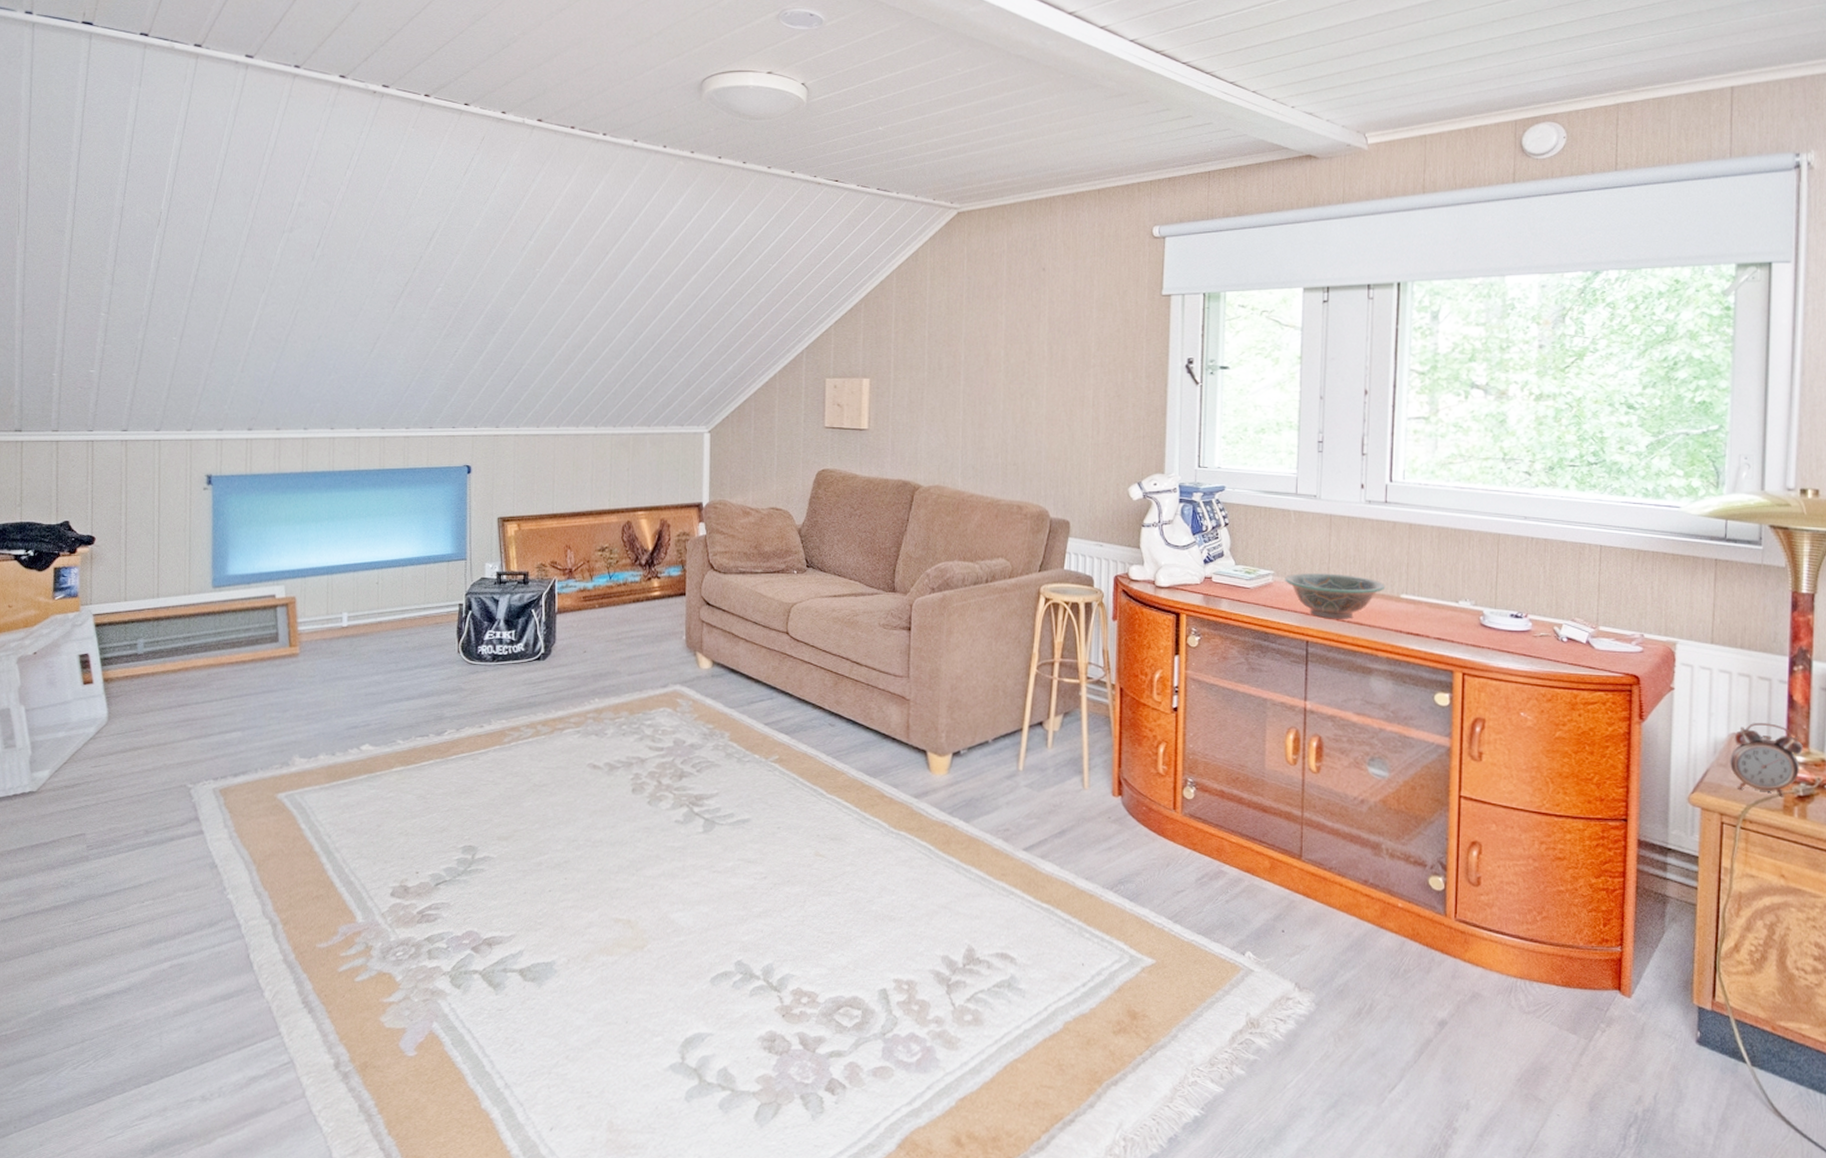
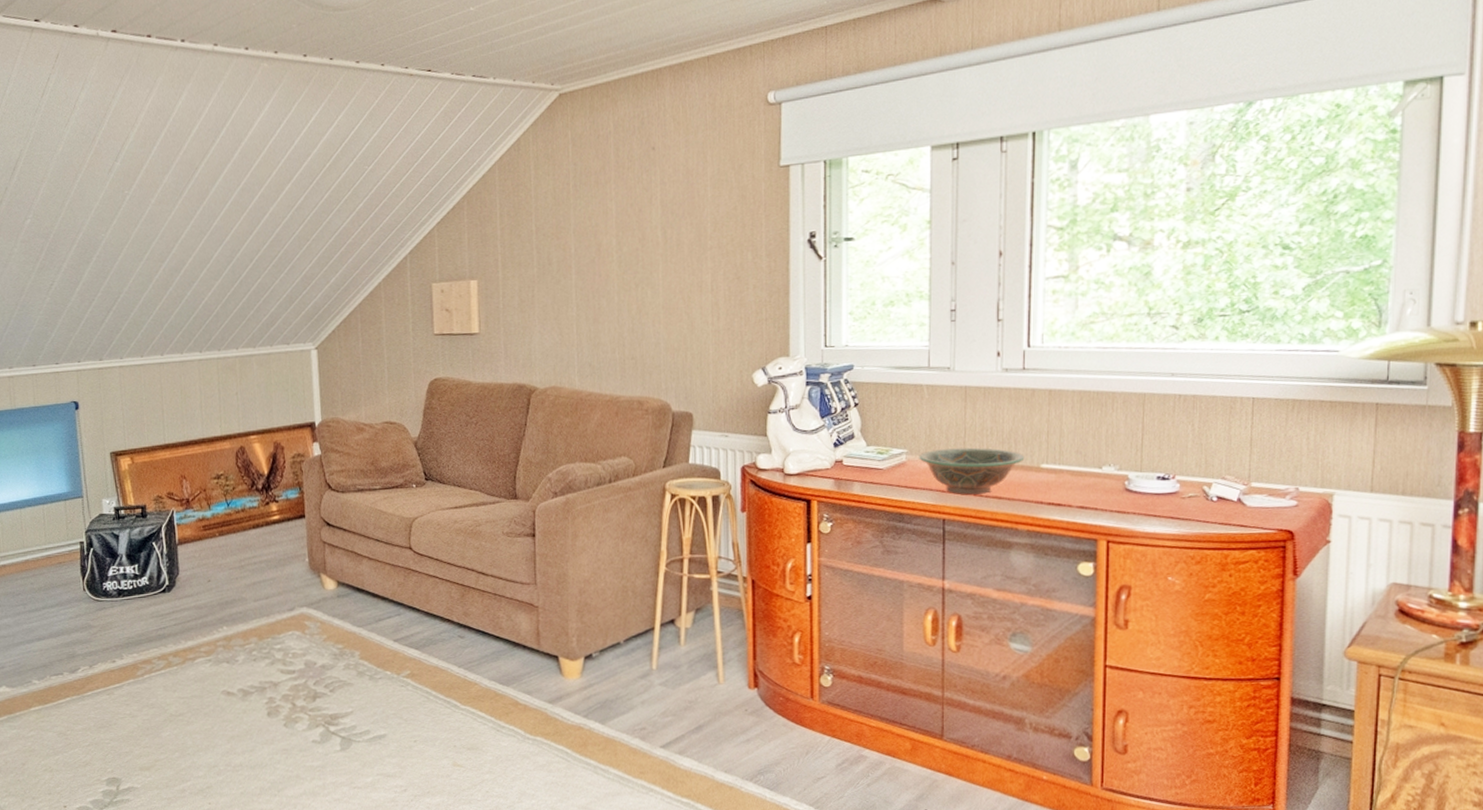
alarm clock: present [1730,723,1803,798] -> none [1389,570,1467,645]

